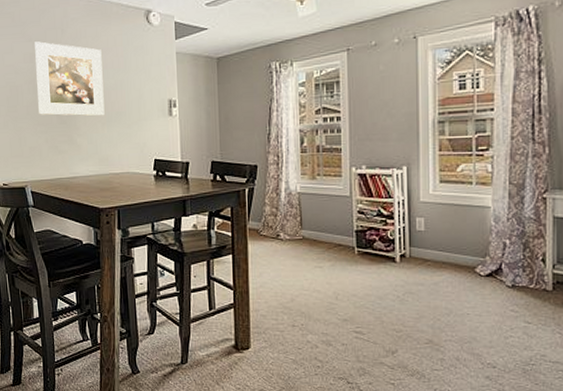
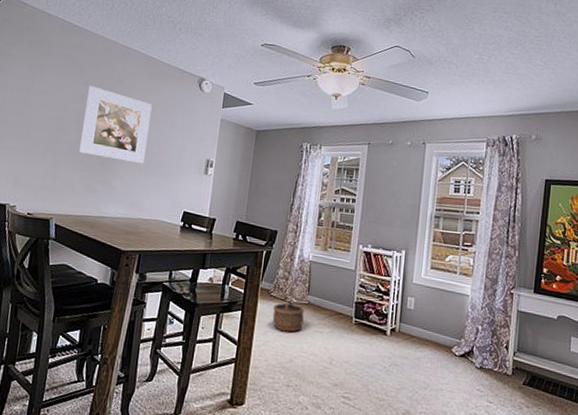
wicker basket: none [265,229,300,271] -> present [272,292,305,332]

